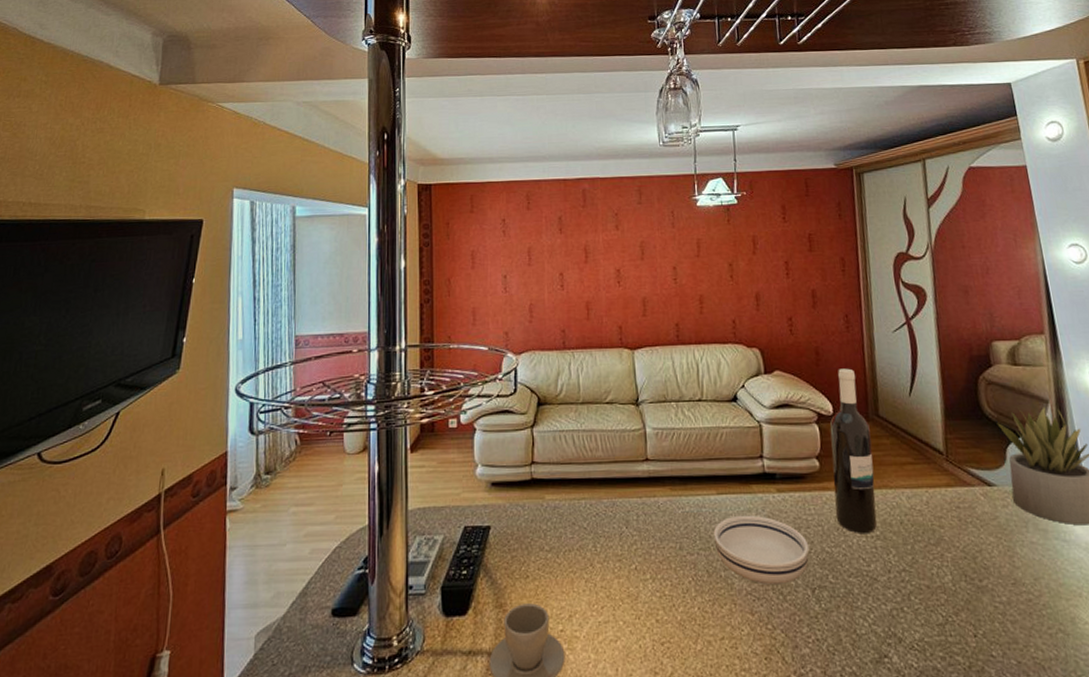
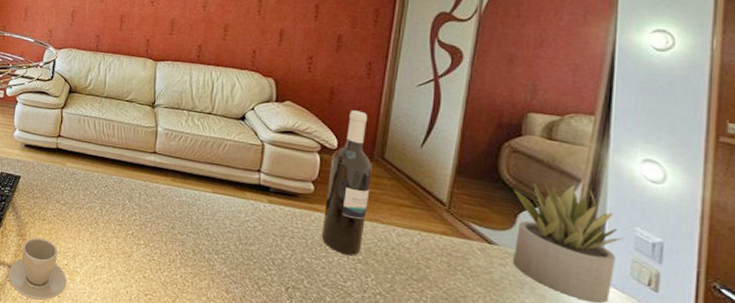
bowl: present [713,514,810,585] -> none [203,213,290,278]

